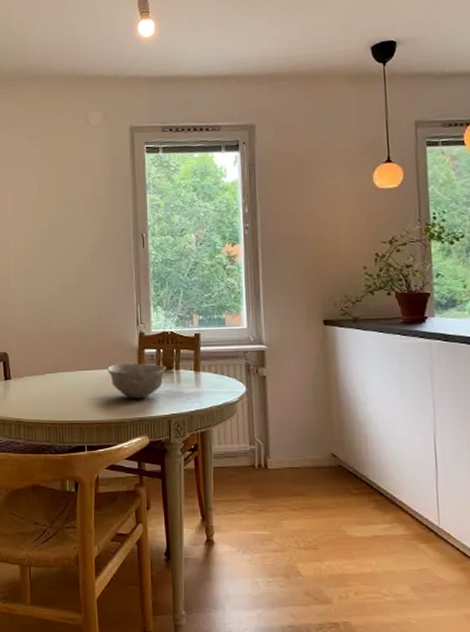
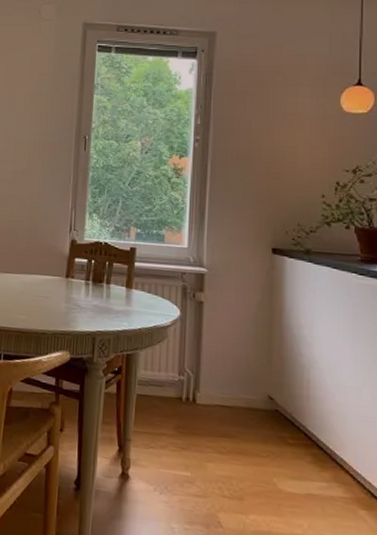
bowl: present [107,362,167,399] -> none [33,270,97,311]

